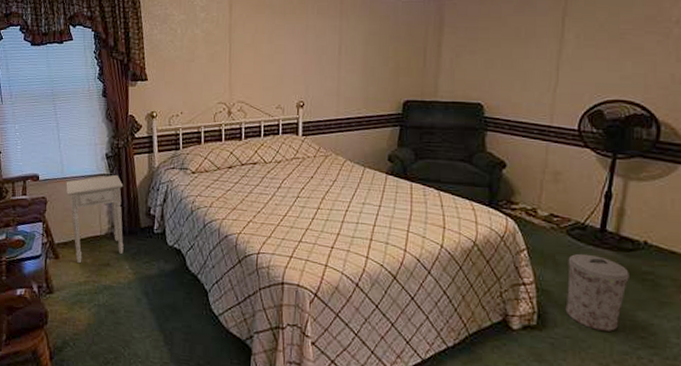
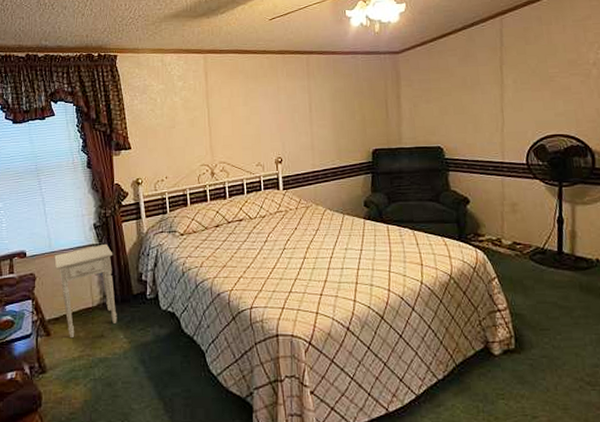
trash can: present [565,253,629,331] -> none [534,276,589,347]

